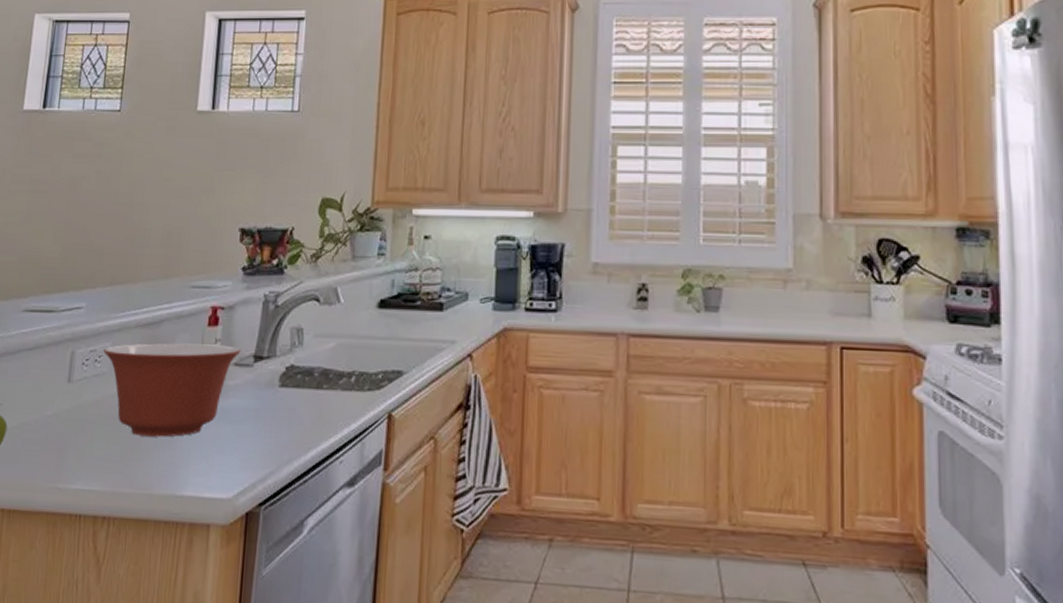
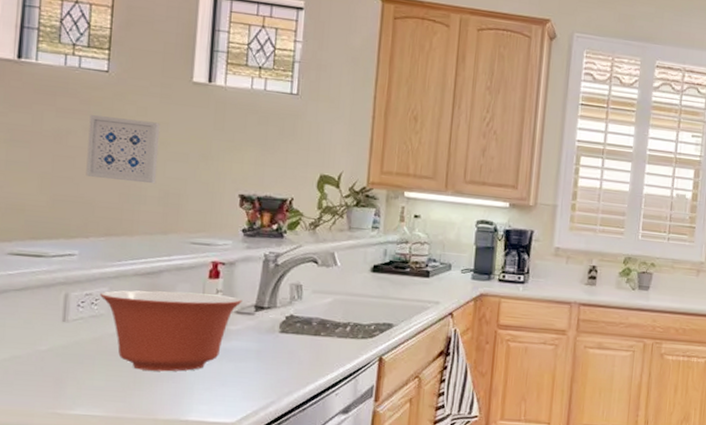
wall art: none [96,157,166,225] -> present [86,115,161,184]

